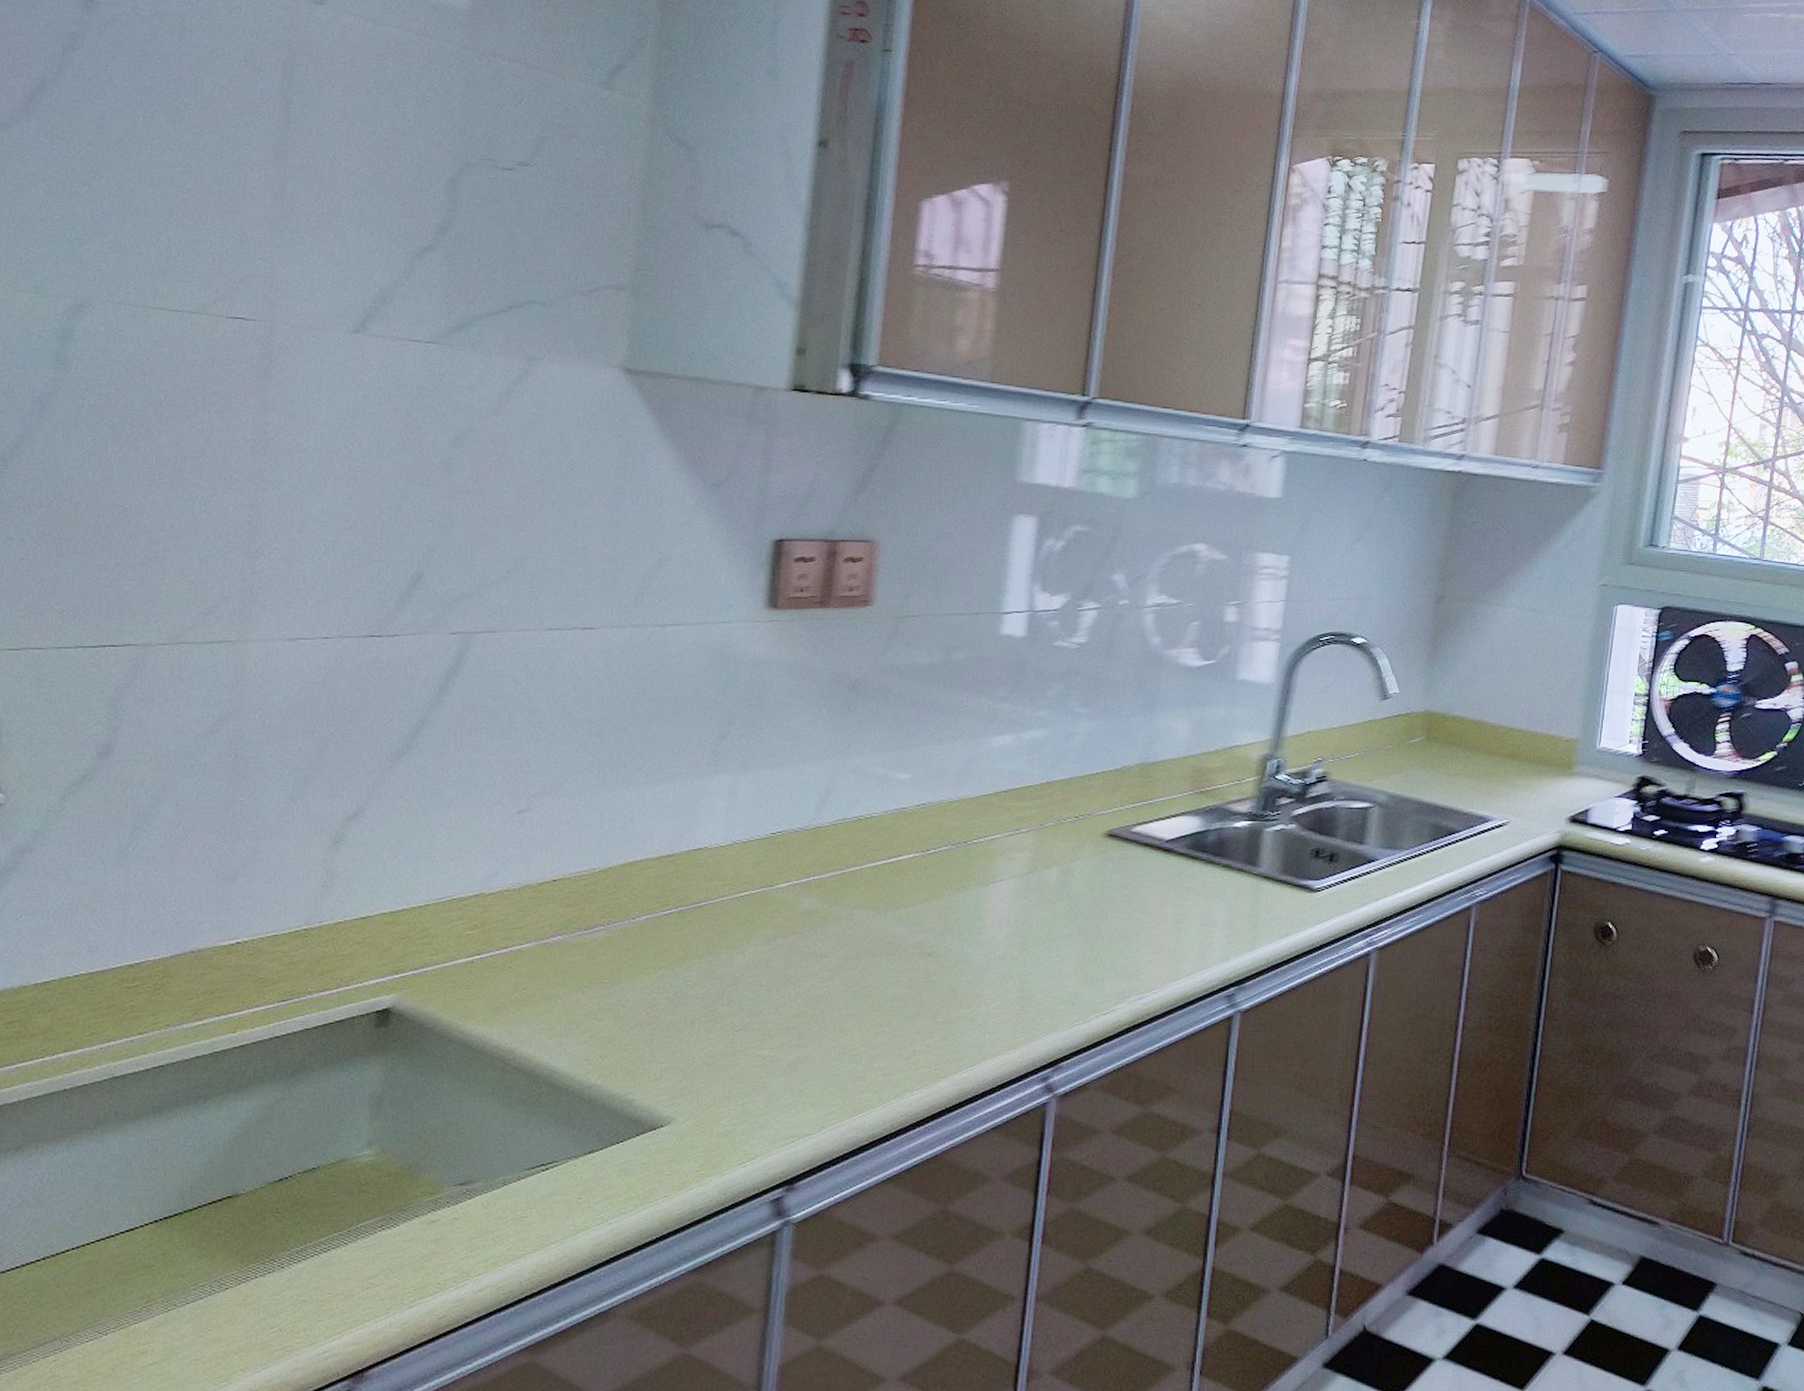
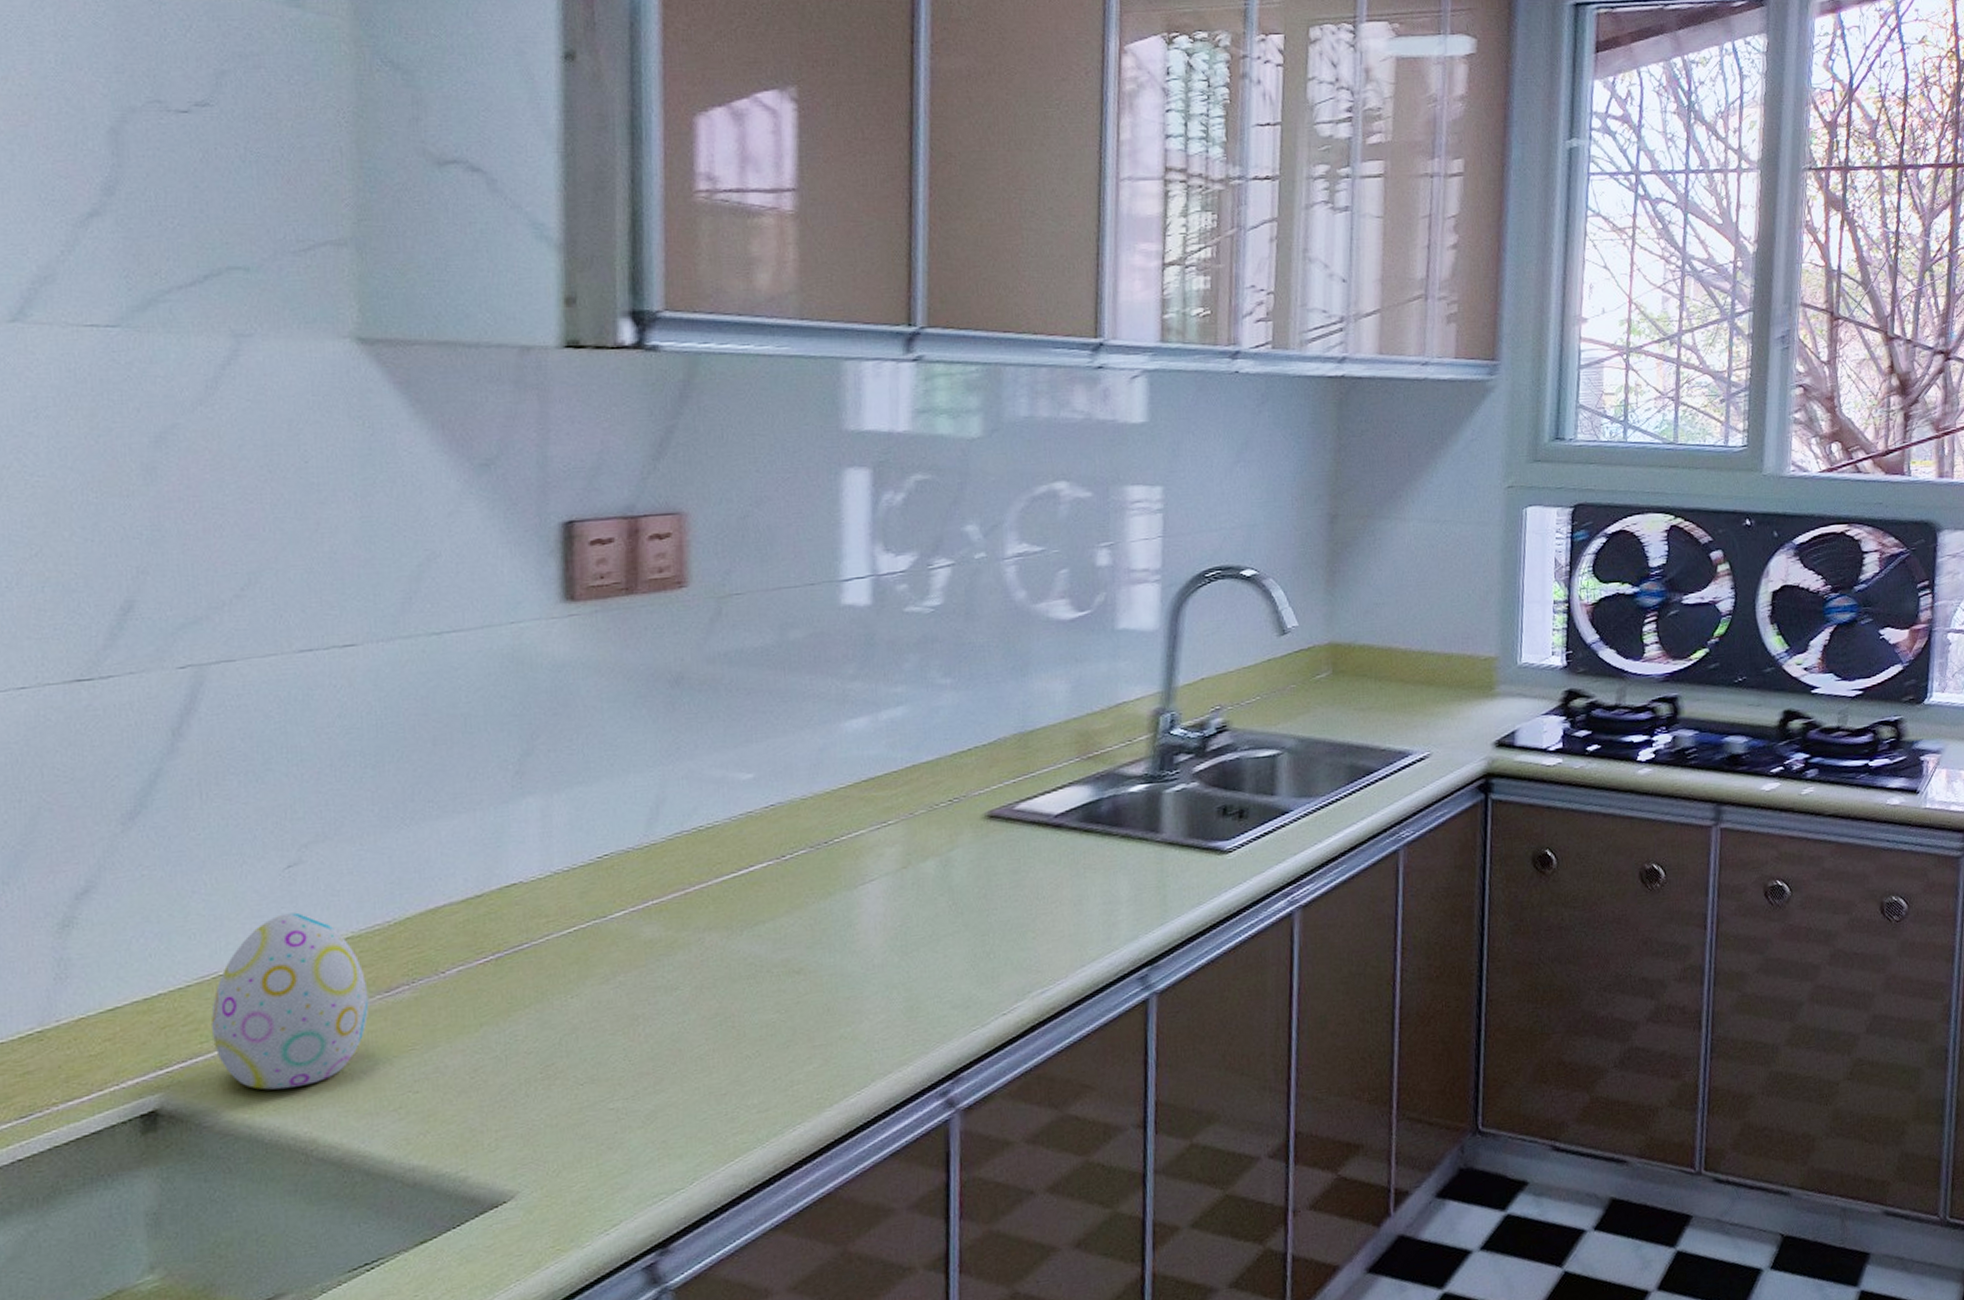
decorative egg: none [441,852,571,1003] -> present [211,912,369,1090]

